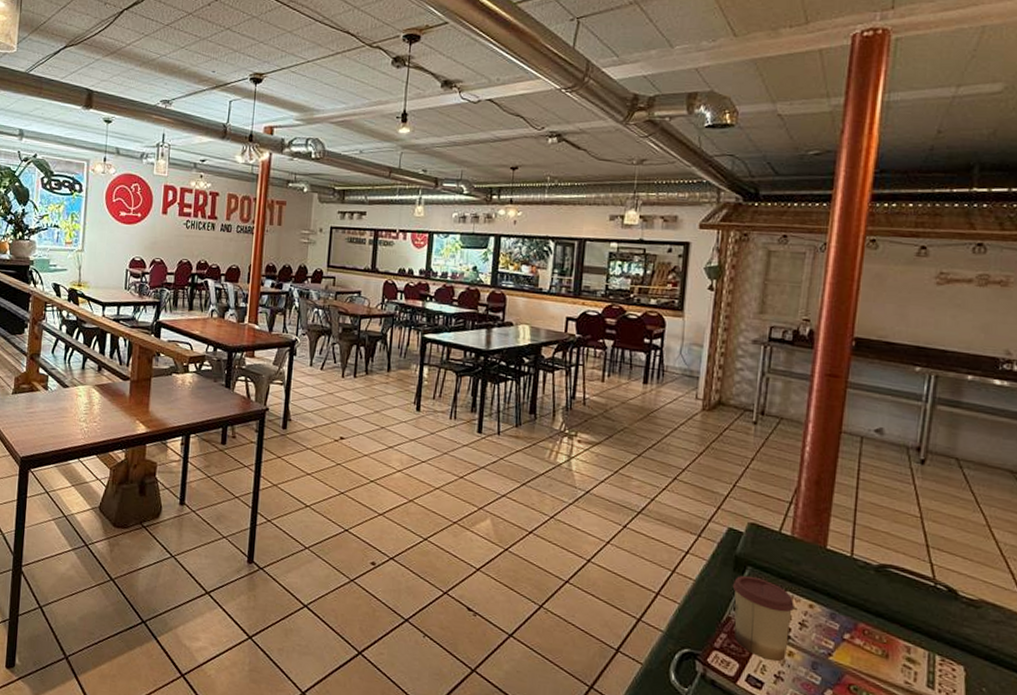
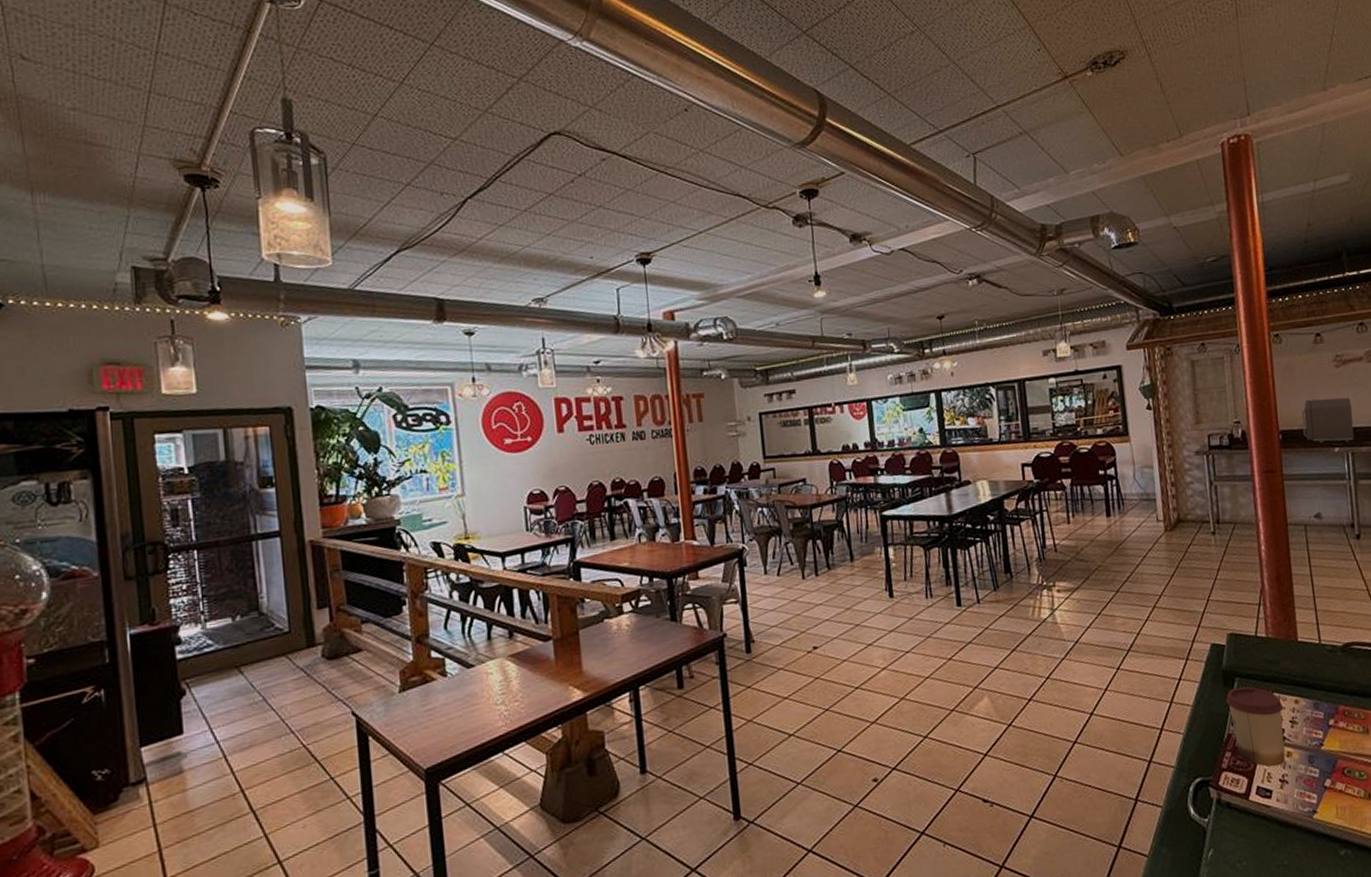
microwave: none [882,313,947,364] -> present [1301,397,1354,444]

